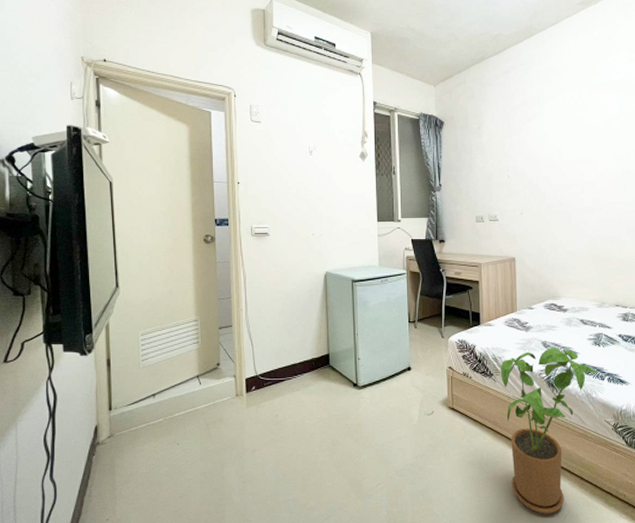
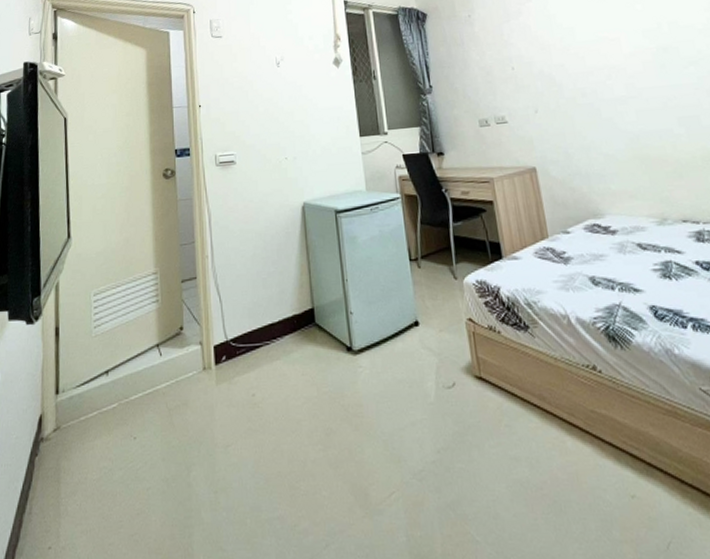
house plant: present [500,347,599,514] -> none [537,283,677,541]

